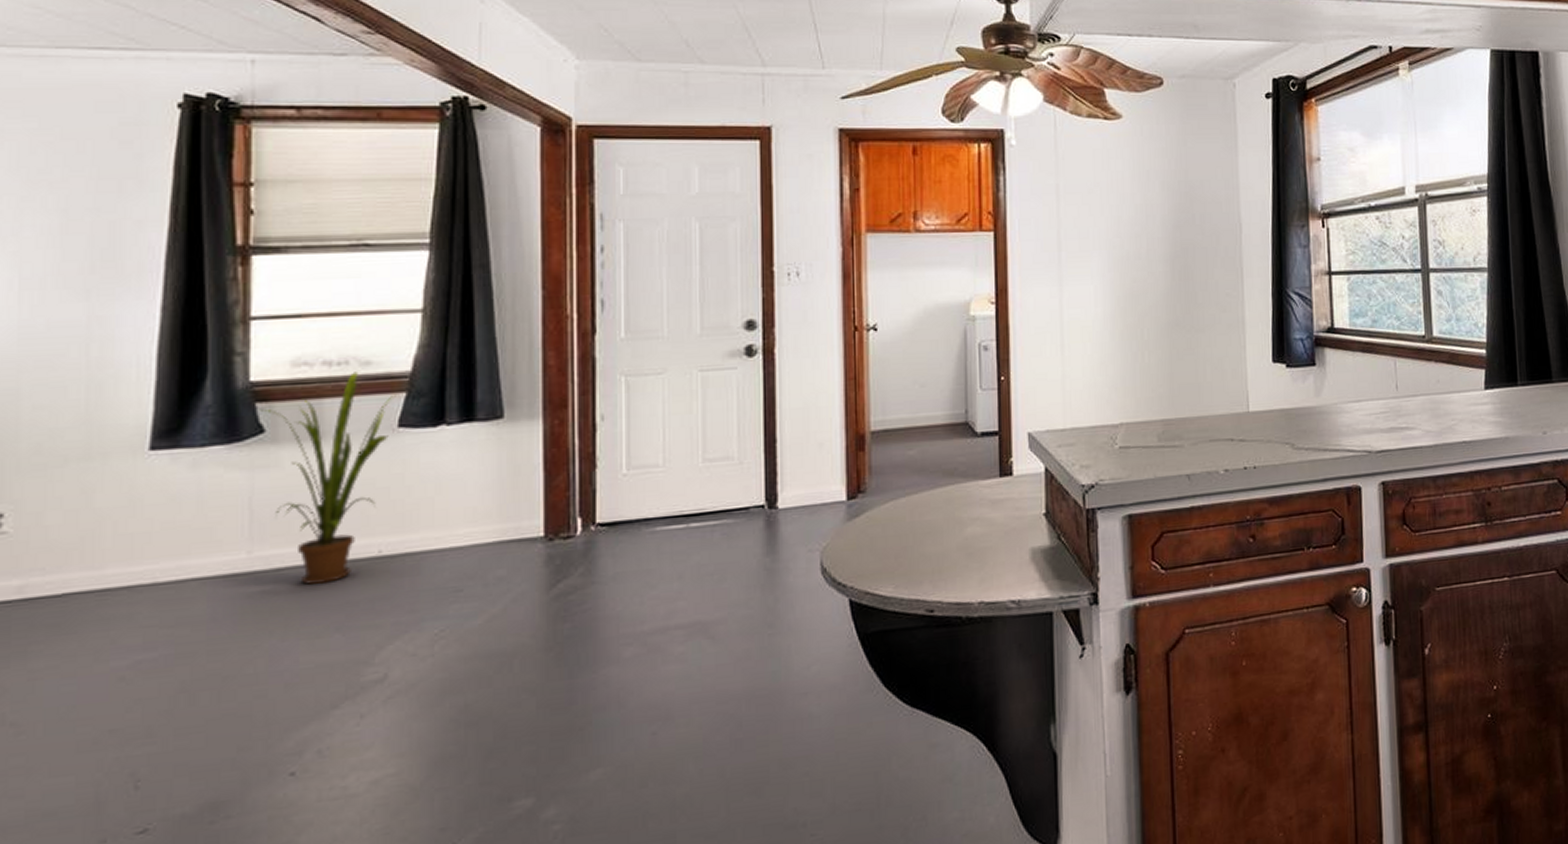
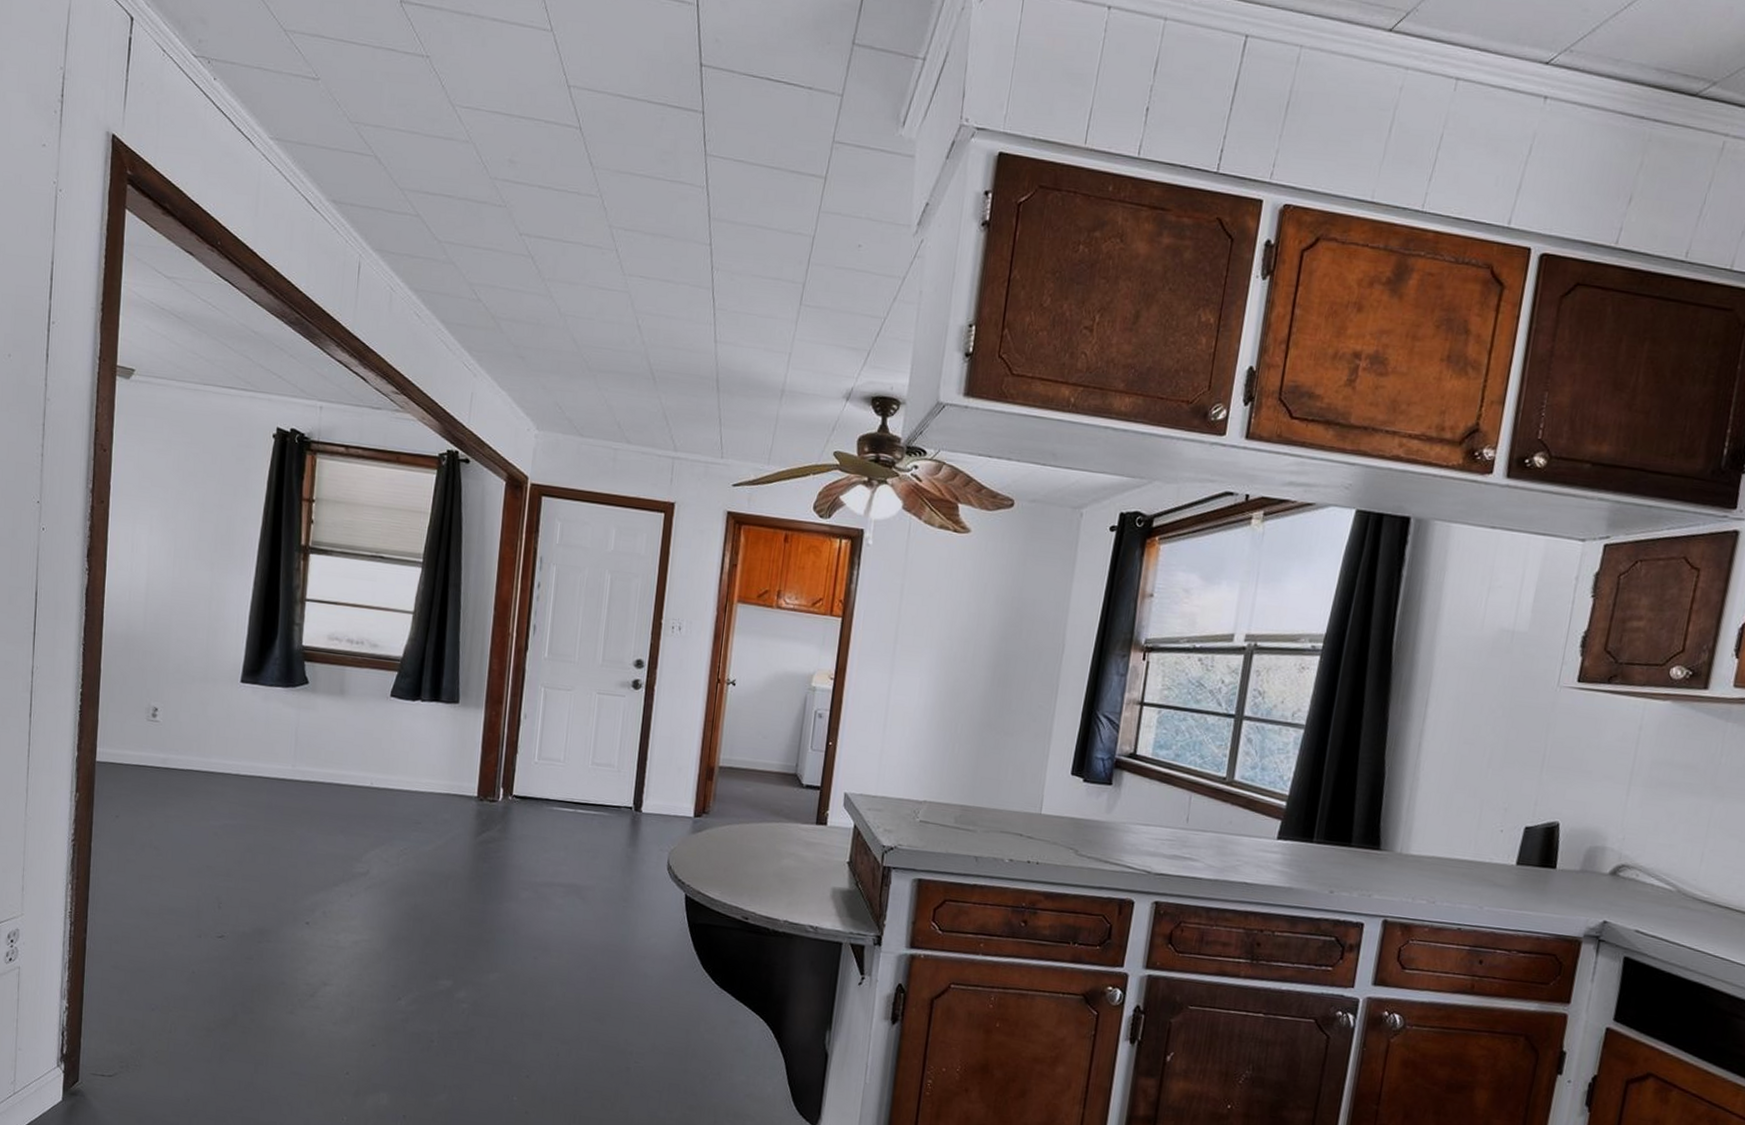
house plant: present [259,372,396,586] -> none [306,650,391,799]

